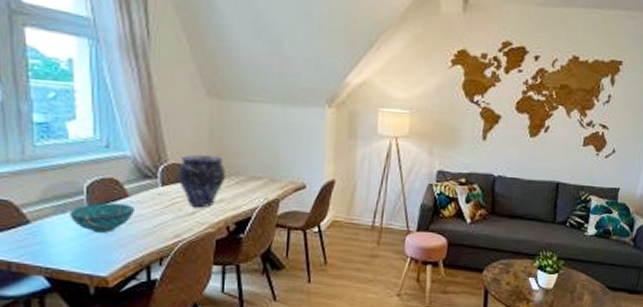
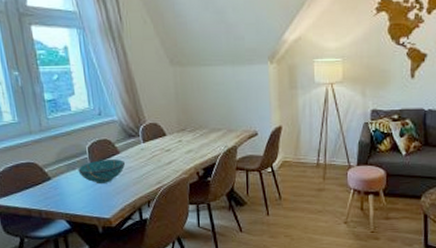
vase: present [177,154,227,208] -> none [154,114,193,159]

